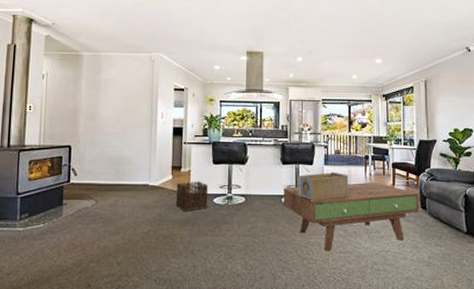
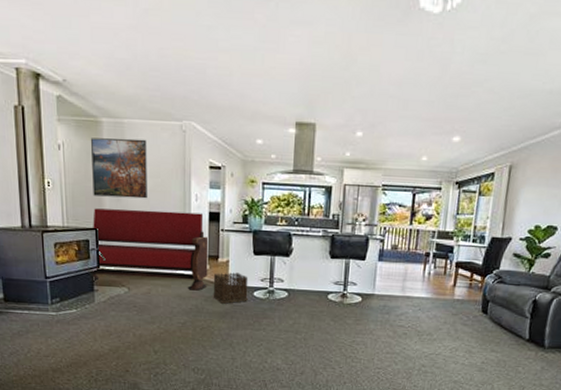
bench: none [62,127,172,200] -> present [92,208,209,291]
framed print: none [70,68,120,118] -> present [91,138,147,199]
coffee table: present [283,182,419,251] -> none [329,282,482,351]
decorative box: present [298,171,349,201] -> none [346,268,404,300]

